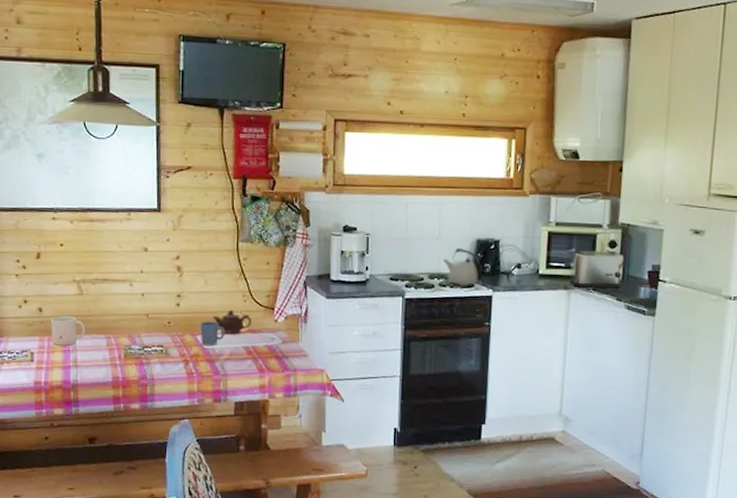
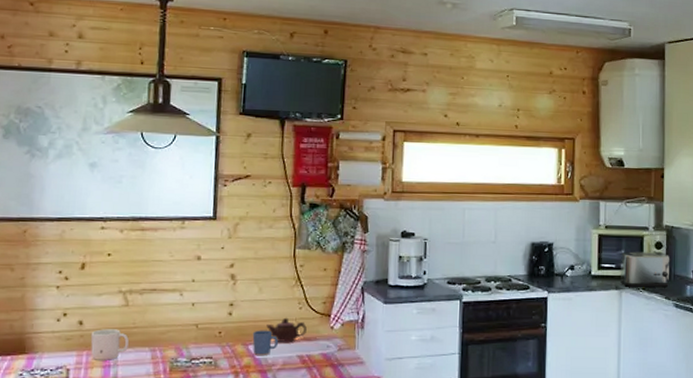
kettle: present [442,248,483,286] -> none [498,252,538,288]

